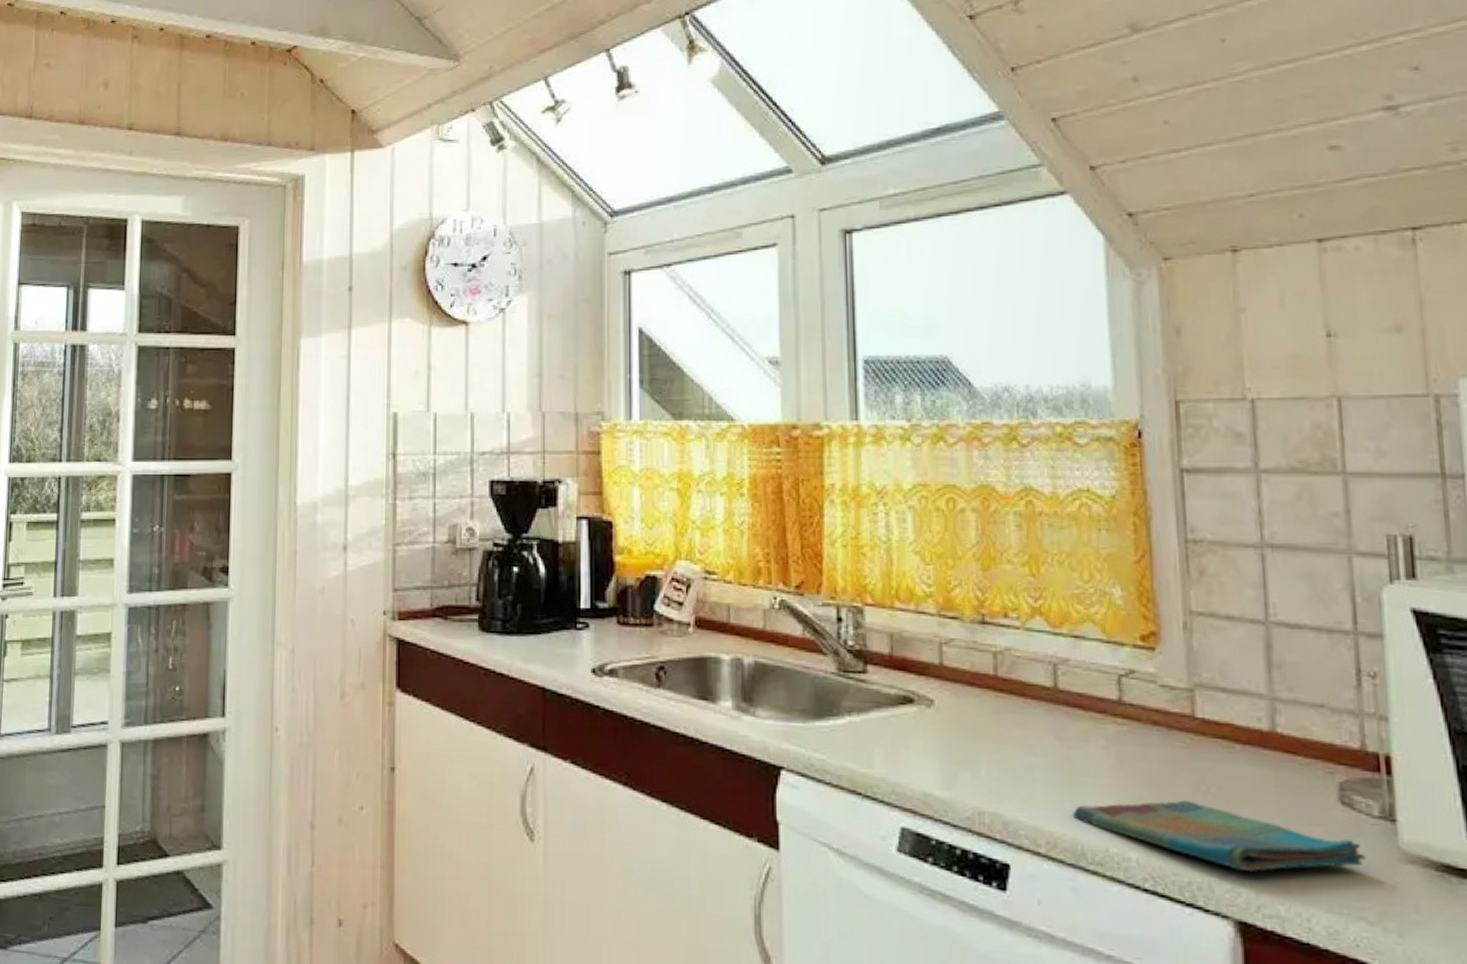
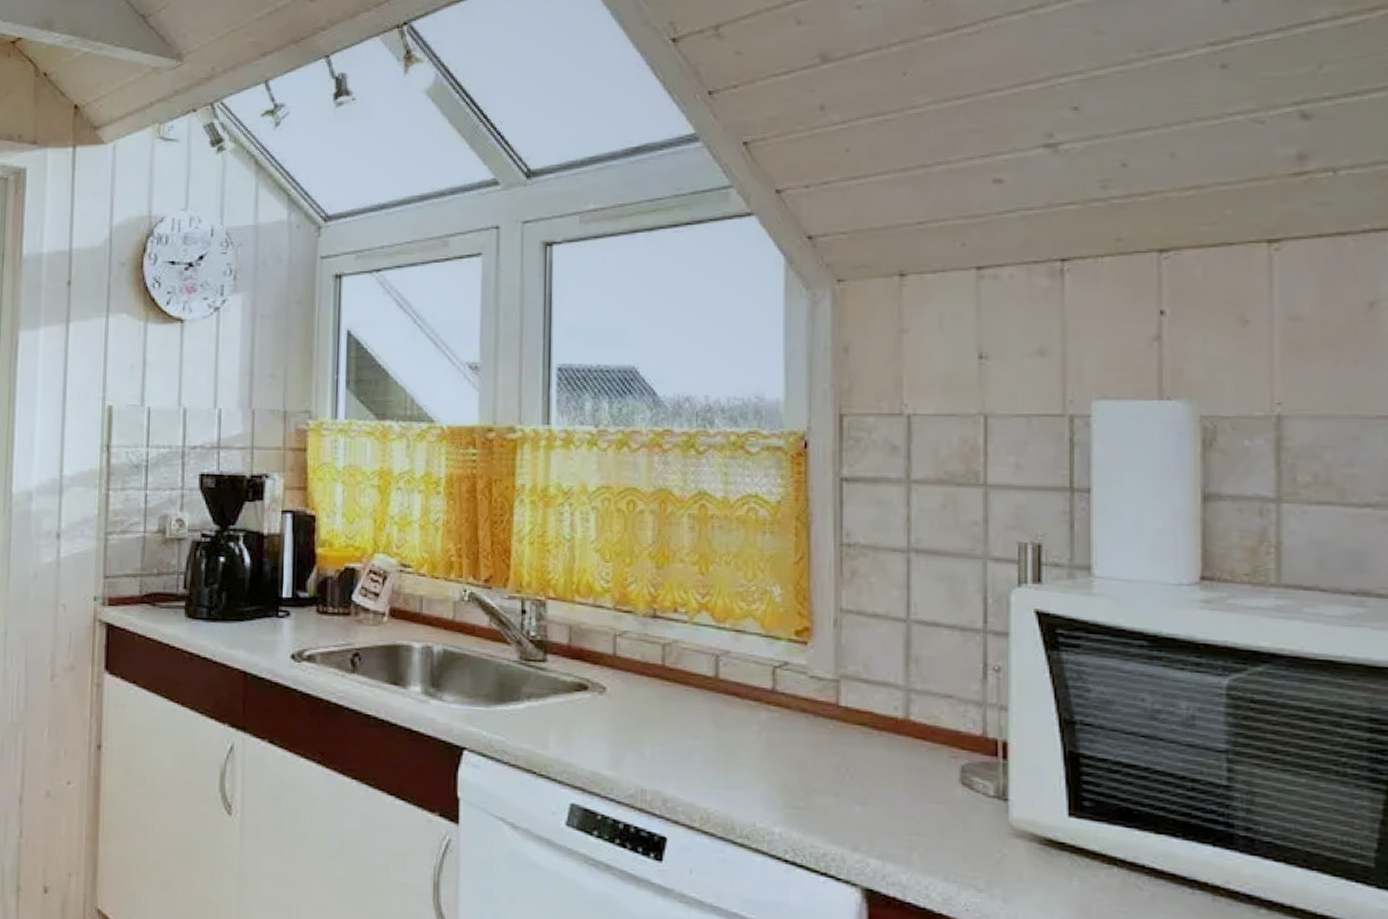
dish towel: present [1072,800,1367,873] -> none [724,780,980,845]

